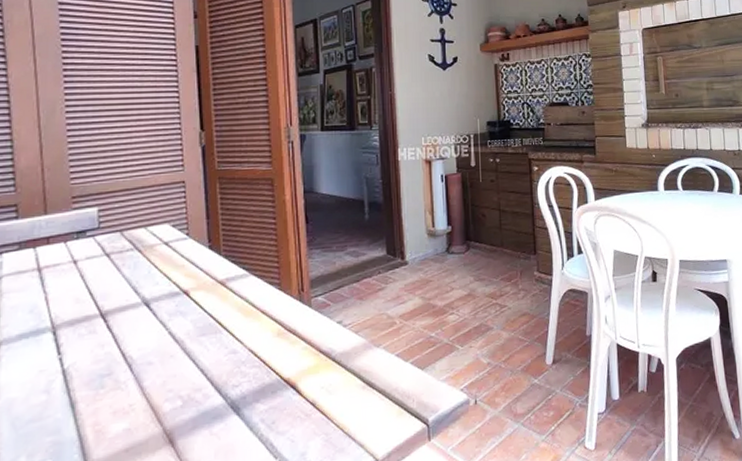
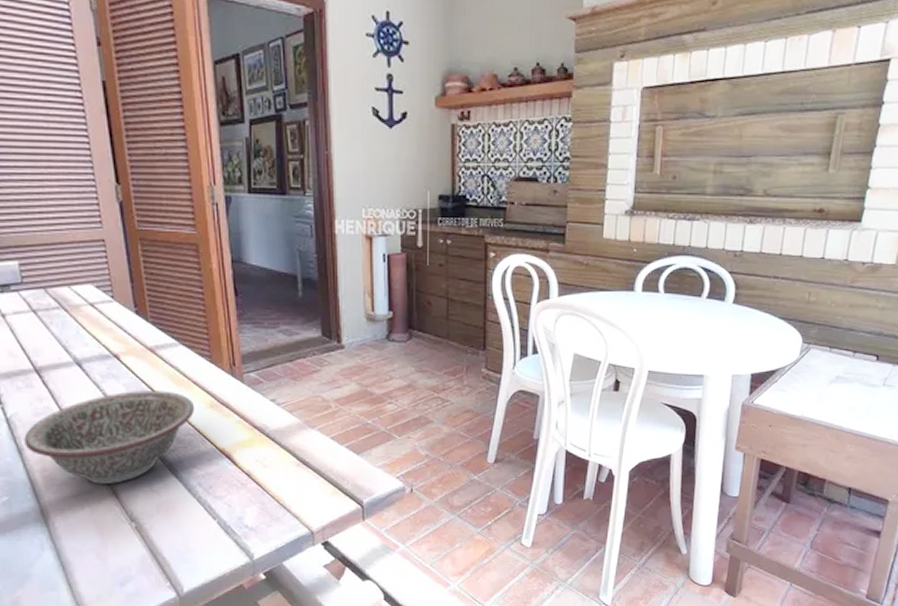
decorative bowl: none [79,323,262,433] -> present [24,391,195,484]

